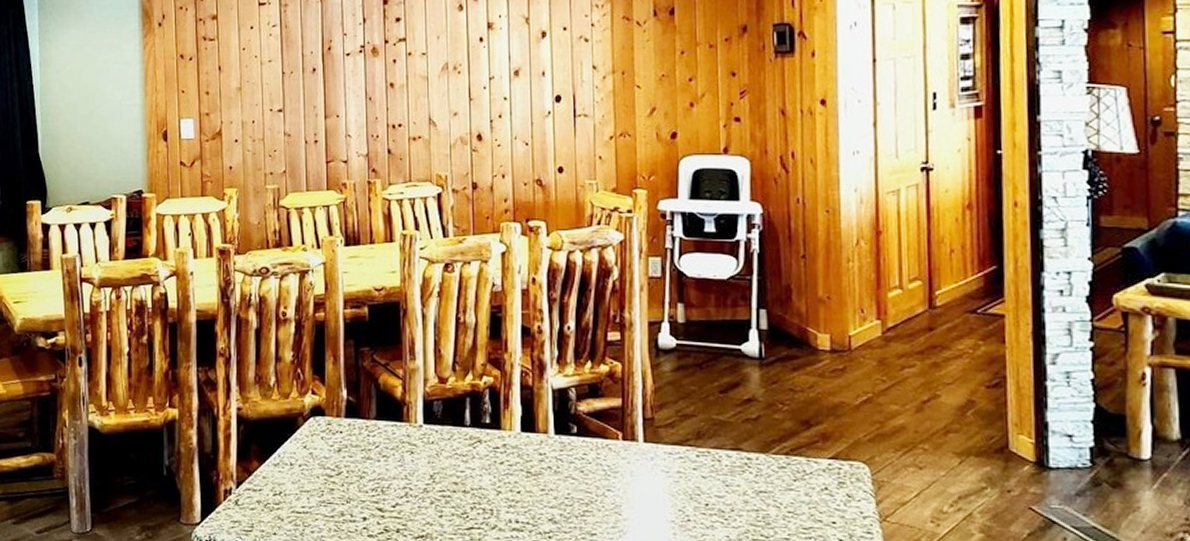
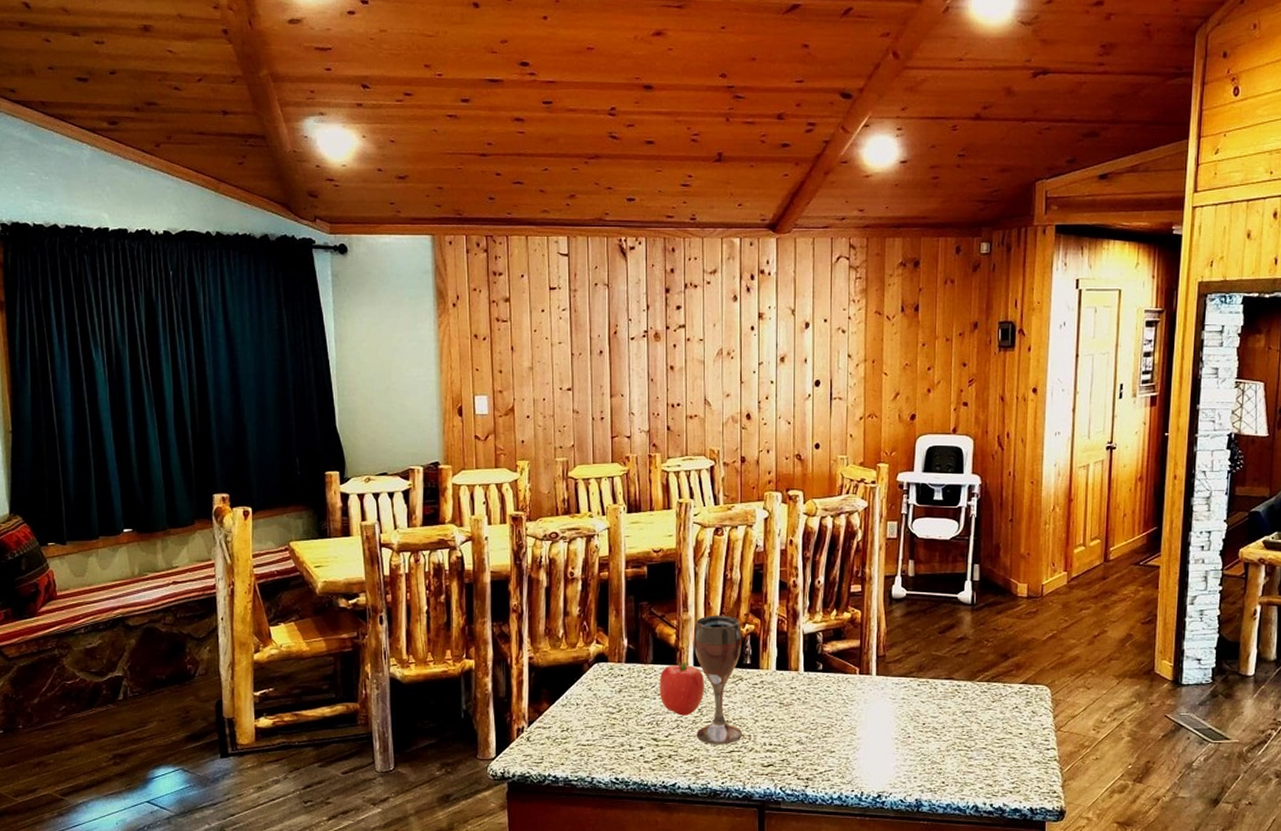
fruit: none [384,419,437,483] -> present [659,662,705,716]
cup: none [422,364,484,520] -> present [693,615,743,745]

